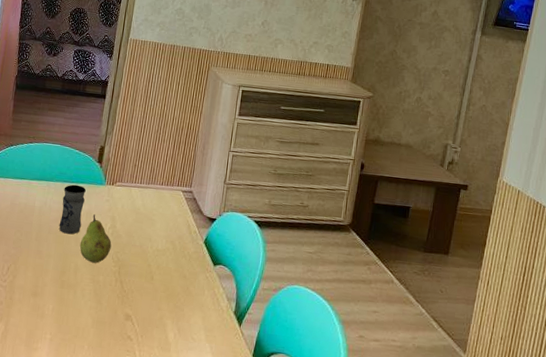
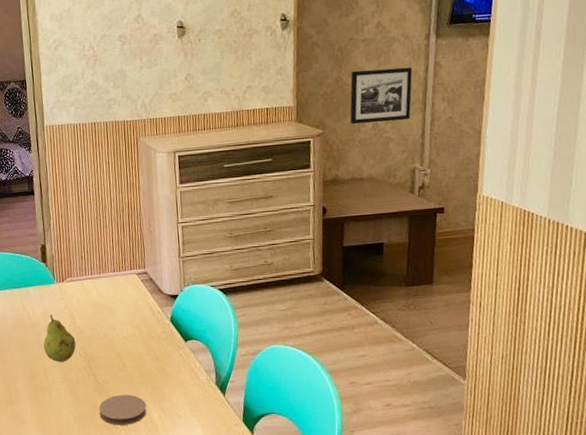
jar: present [59,184,86,235] -> none [14,288,41,339]
coaster: none [117,306,165,339] -> present [99,394,147,426]
picture frame: none [398,48,458,100] -> present [350,67,413,124]

